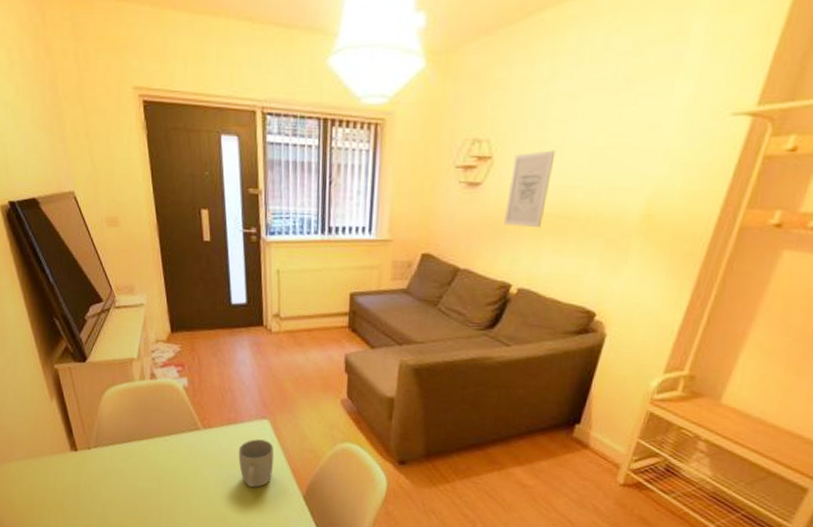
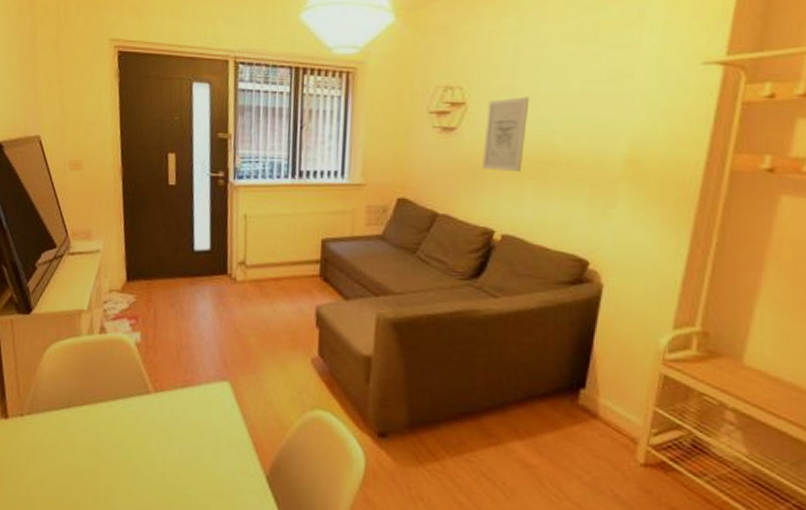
mug: present [238,439,274,488] -> none [192,405,234,466]

